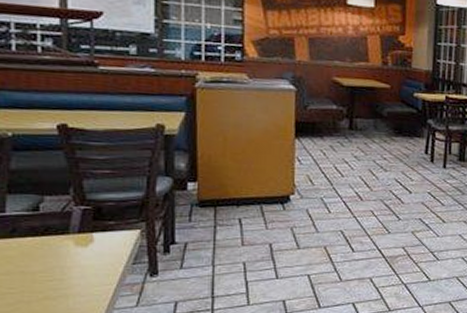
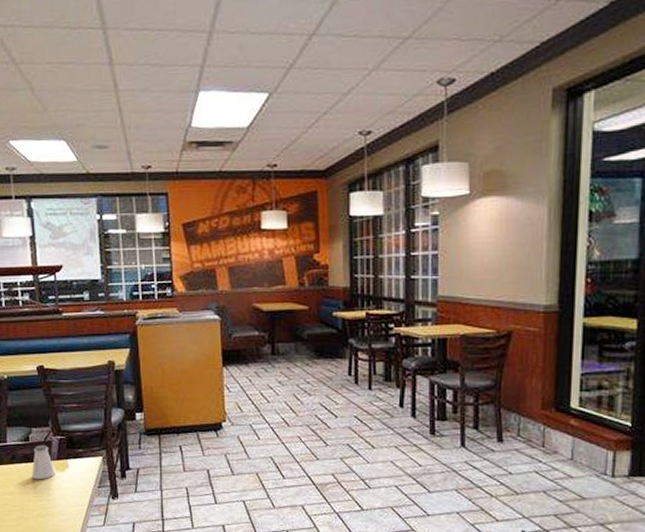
saltshaker: none [40,216,74,257] -> present [32,445,55,480]

